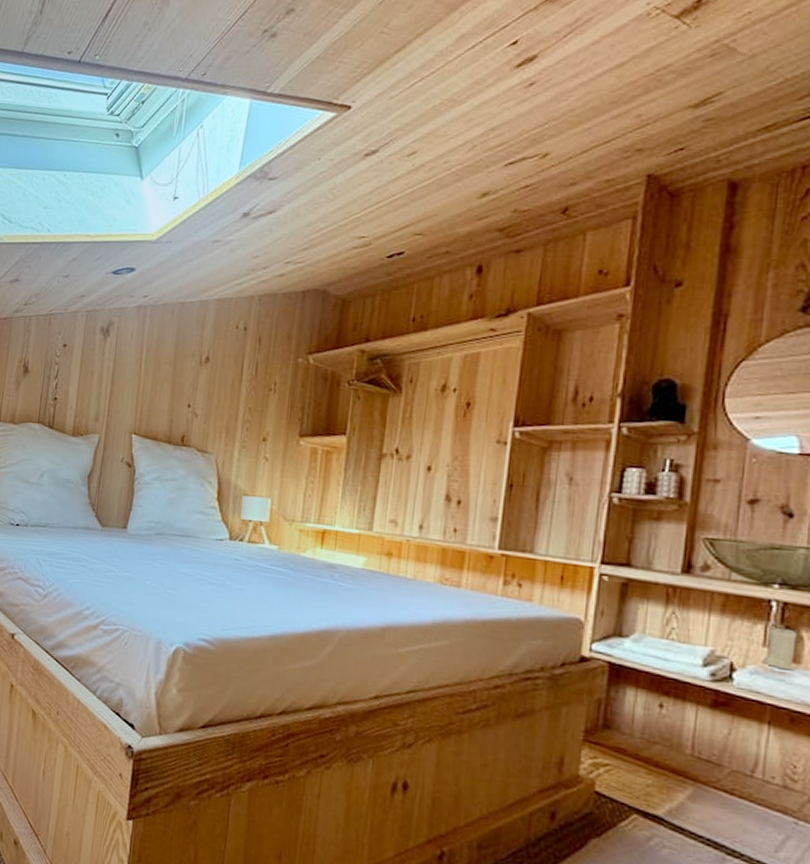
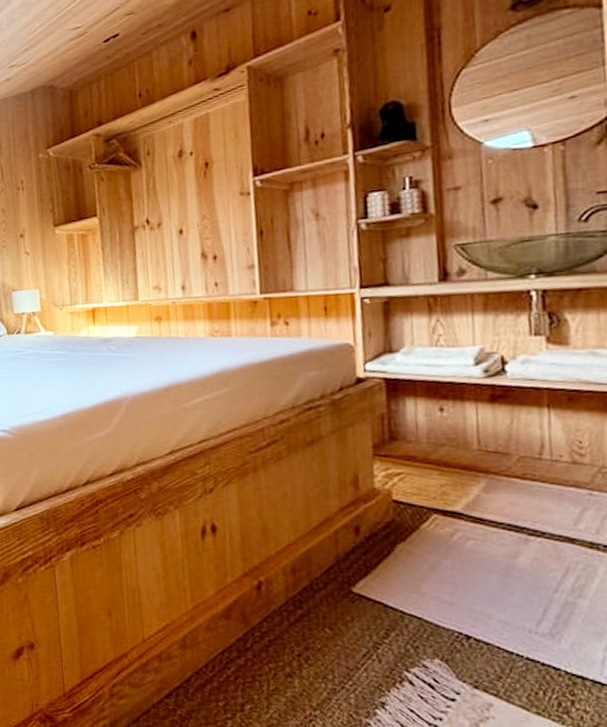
candle: present [760,627,797,671] -> none [530,314,564,354]

